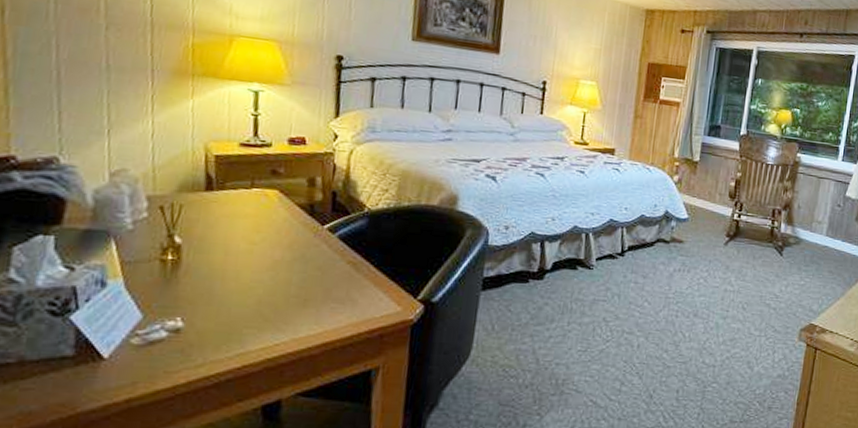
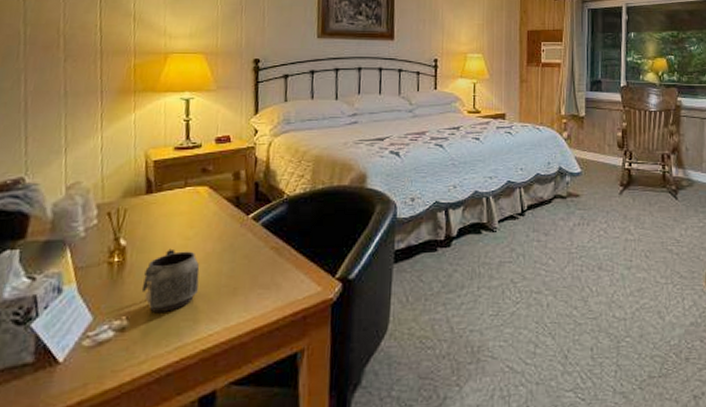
mug: none [199,252,267,317] -> present [141,248,200,312]

